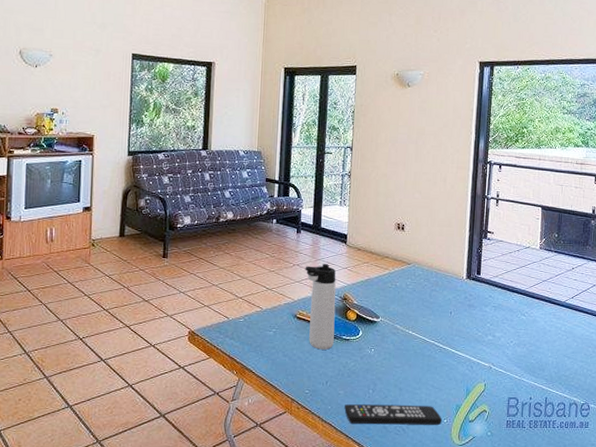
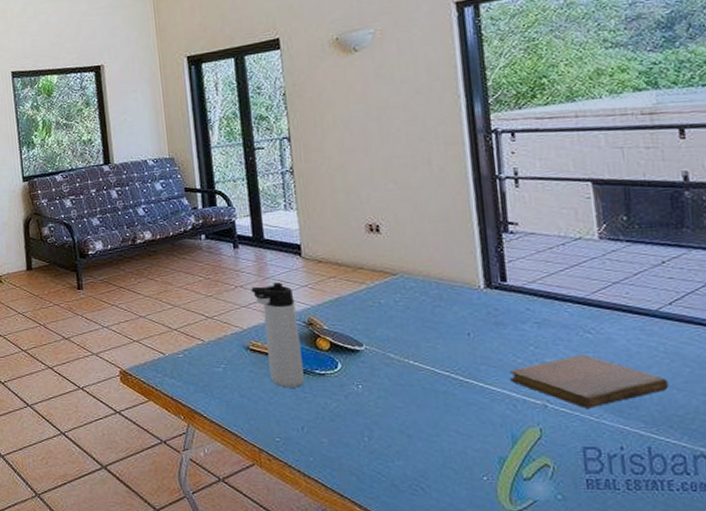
remote control: present [344,404,442,425] -> none [332,456,480,483]
notebook: none [472,331,564,370] -> present [509,355,669,409]

